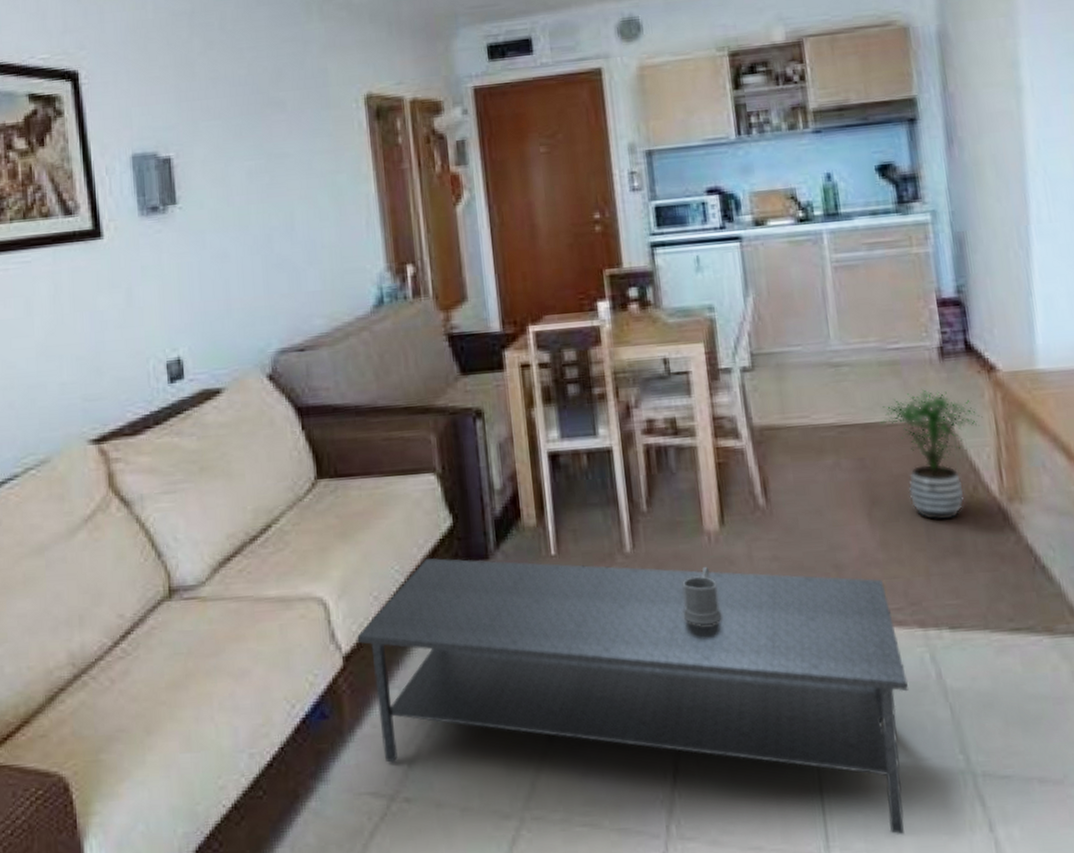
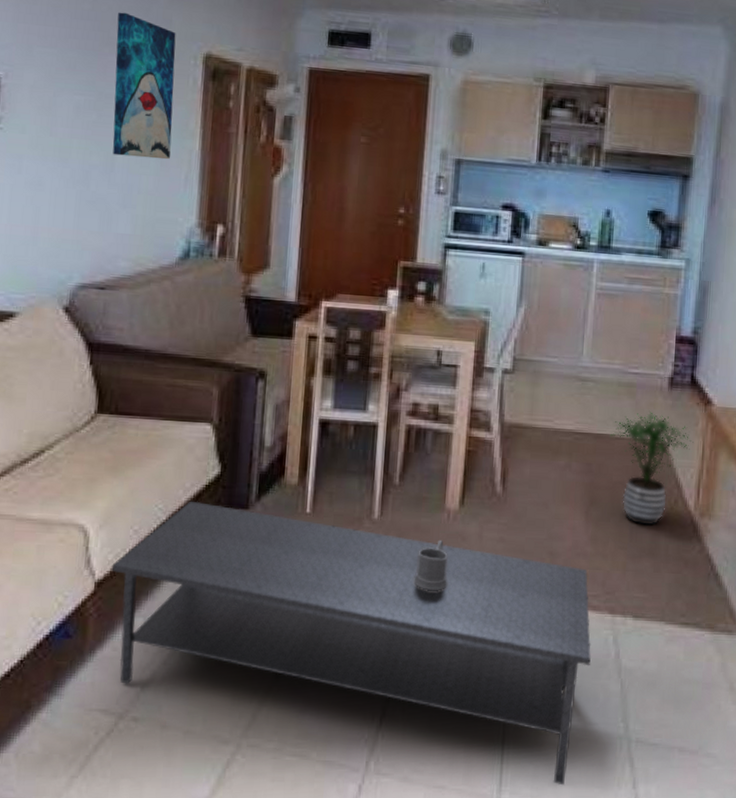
wall art: none [274,70,348,214] -> present [112,12,176,160]

